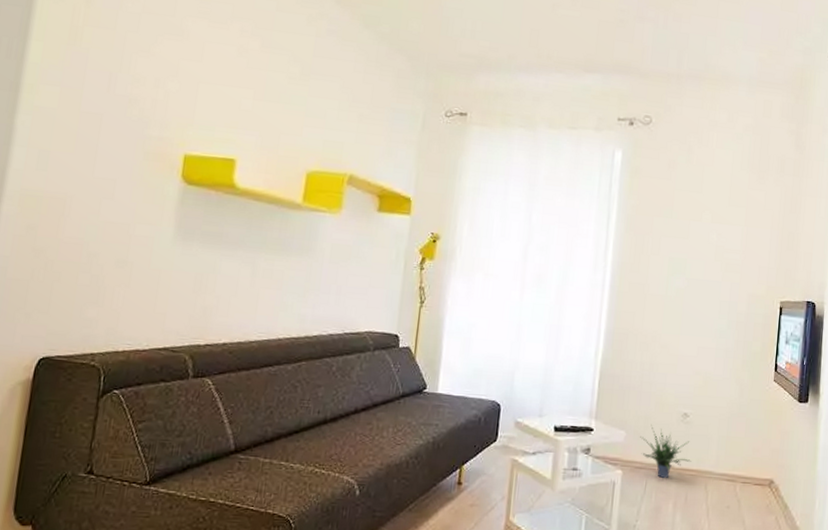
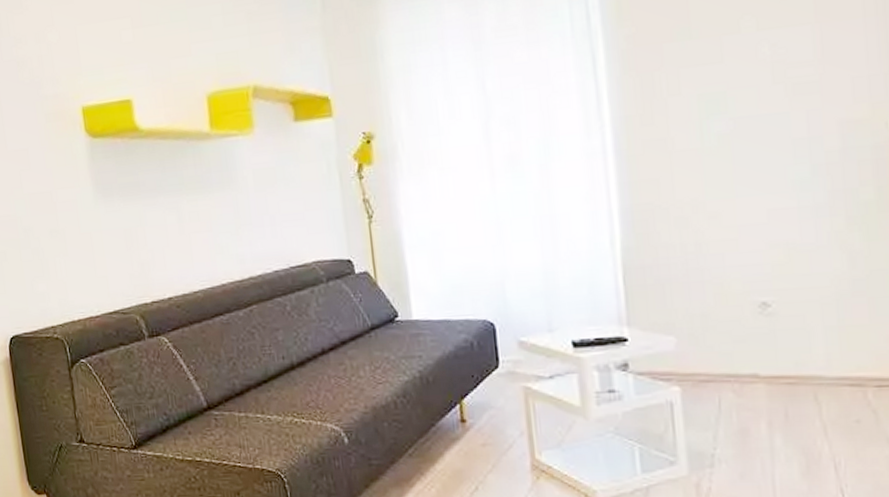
potted plant: present [640,424,692,479] -> none [699,322,786,392]

